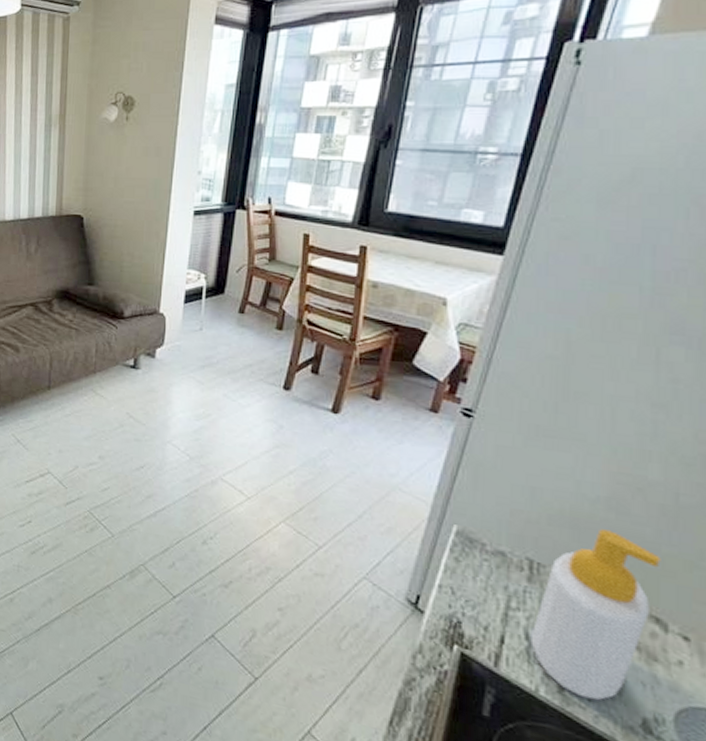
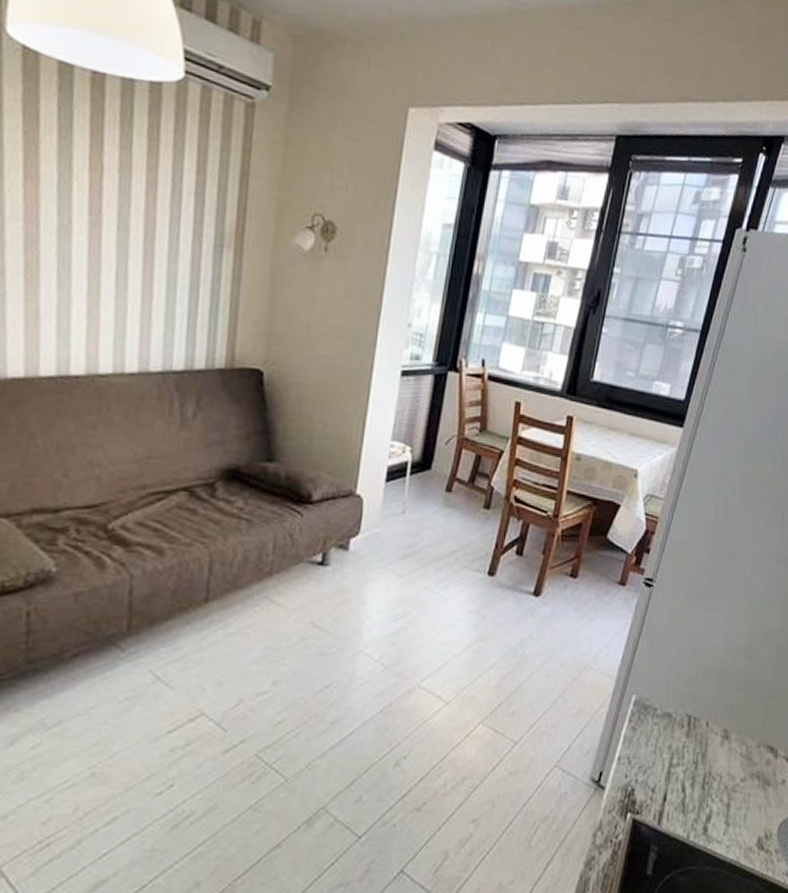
soap bottle: present [530,529,661,701] -> none [685,677,776,833]

